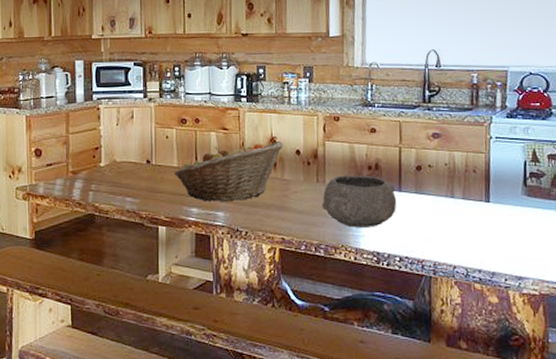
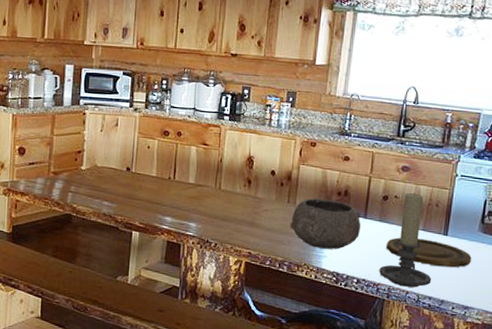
fruit basket: present [175,140,283,202] -> none [153,160,260,214]
candle holder: none [421,160,479,261] -> present [379,192,432,288]
plate: none [426,207,519,236] -> present [387,237,472,268]

